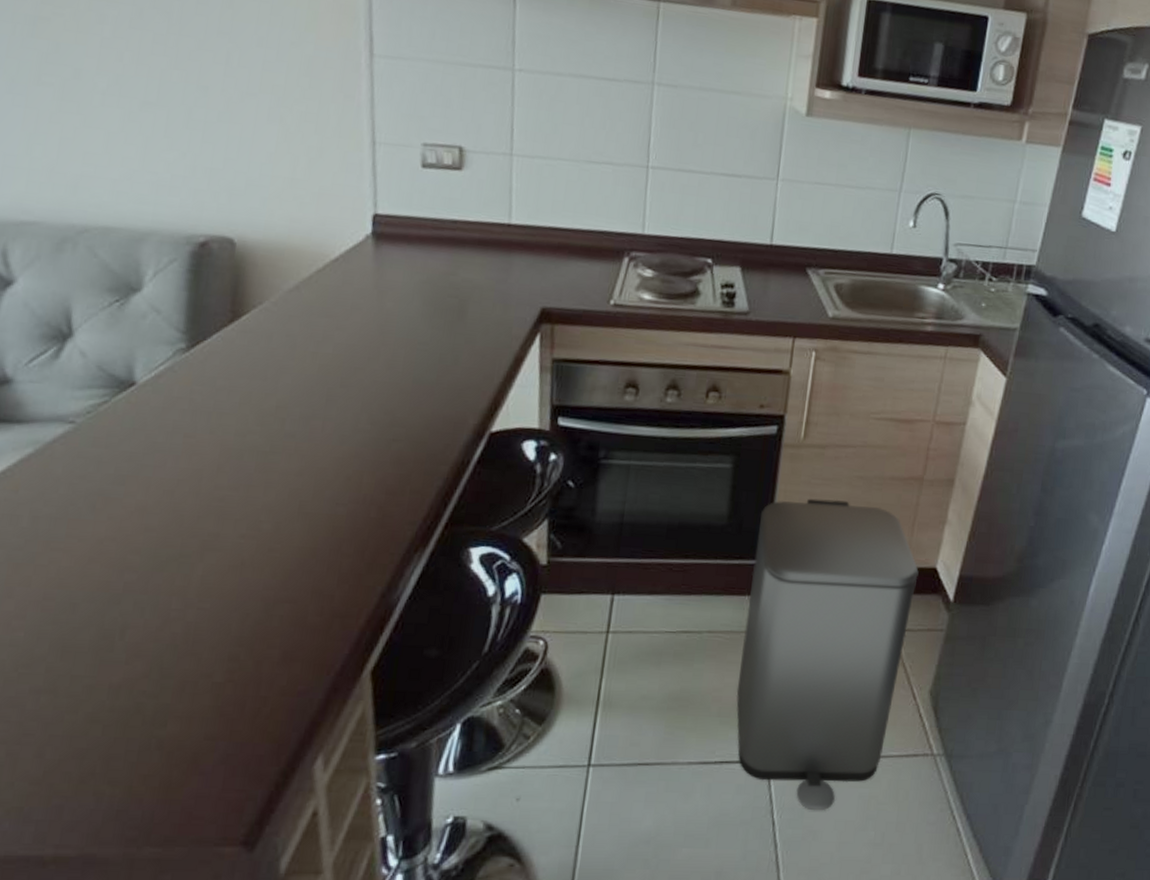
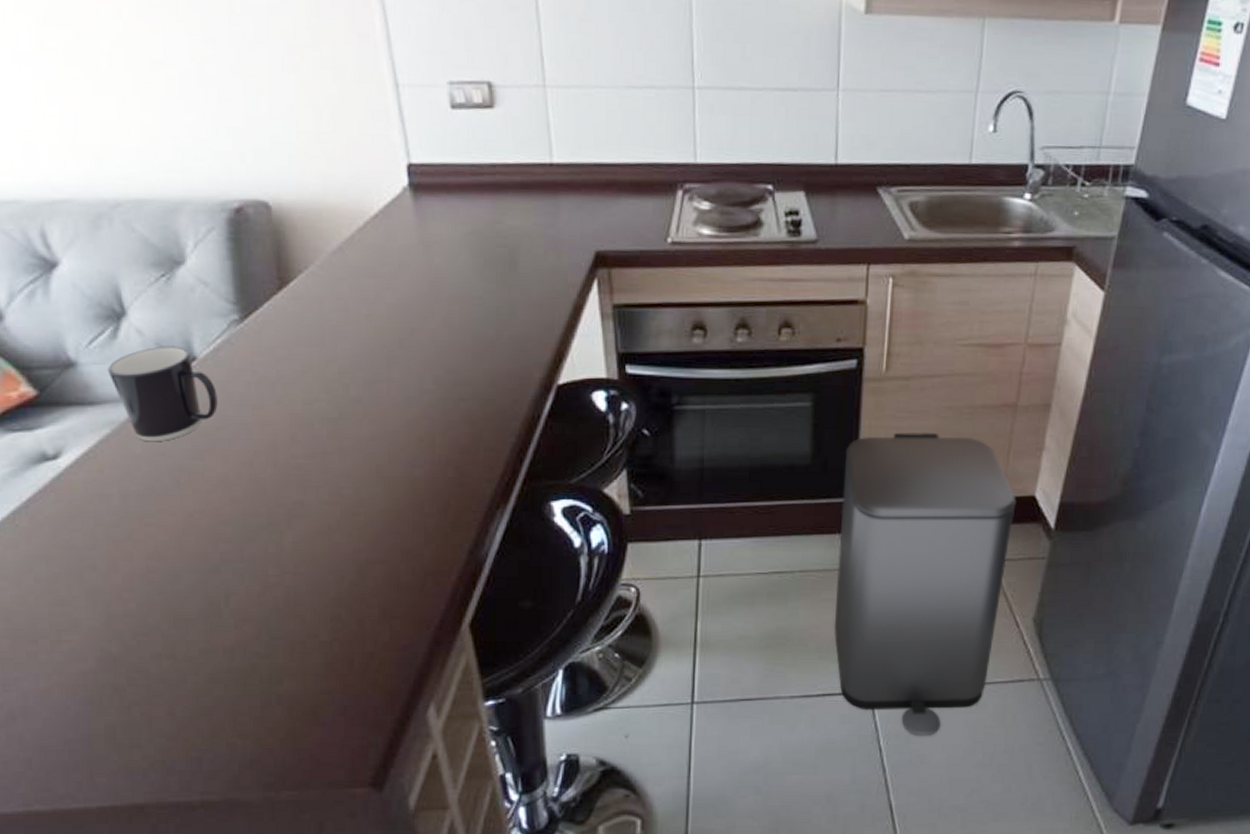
mug: none [42,369,151,465] -> present [107,346,218,442]

